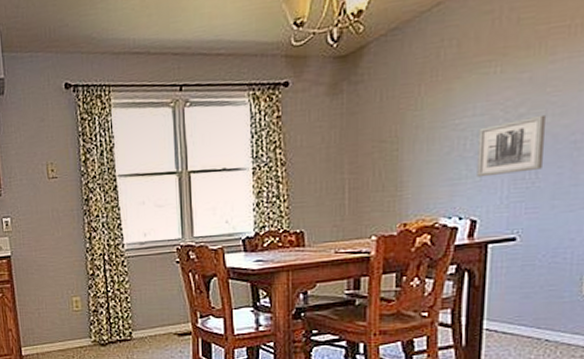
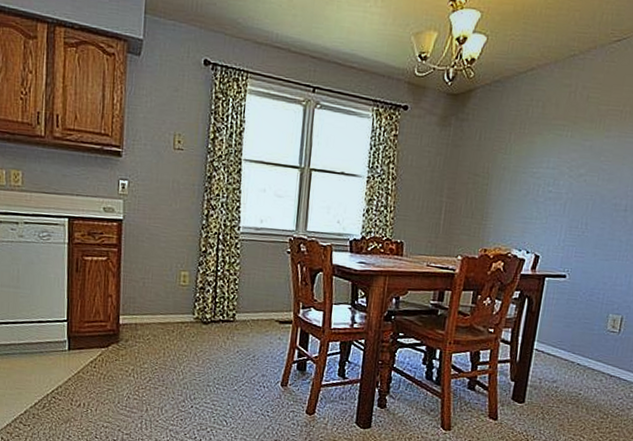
wall art: present [477,114,545,178] -> none [544,177,598,222]

